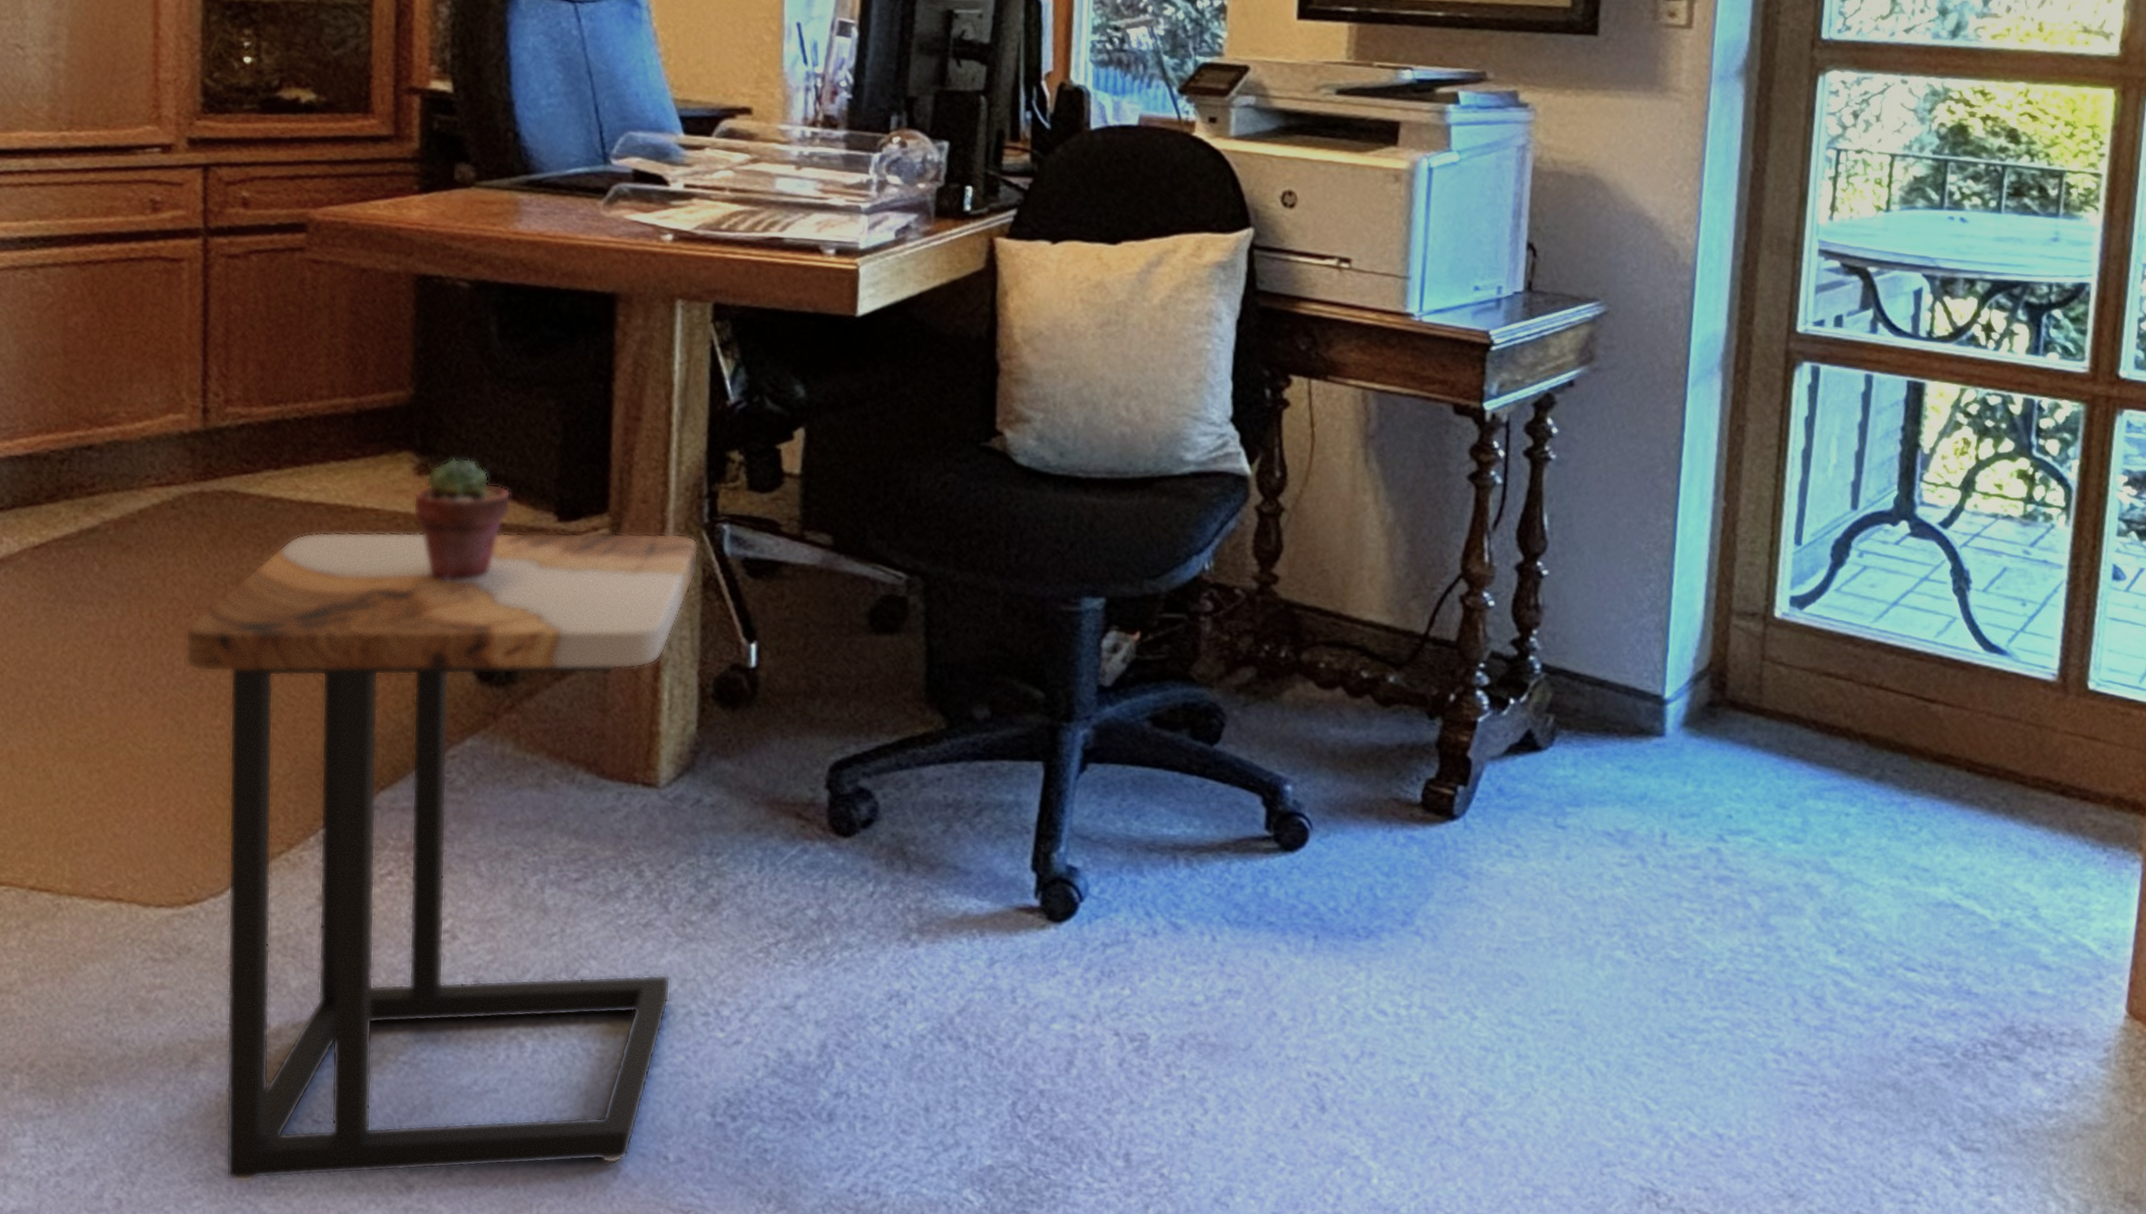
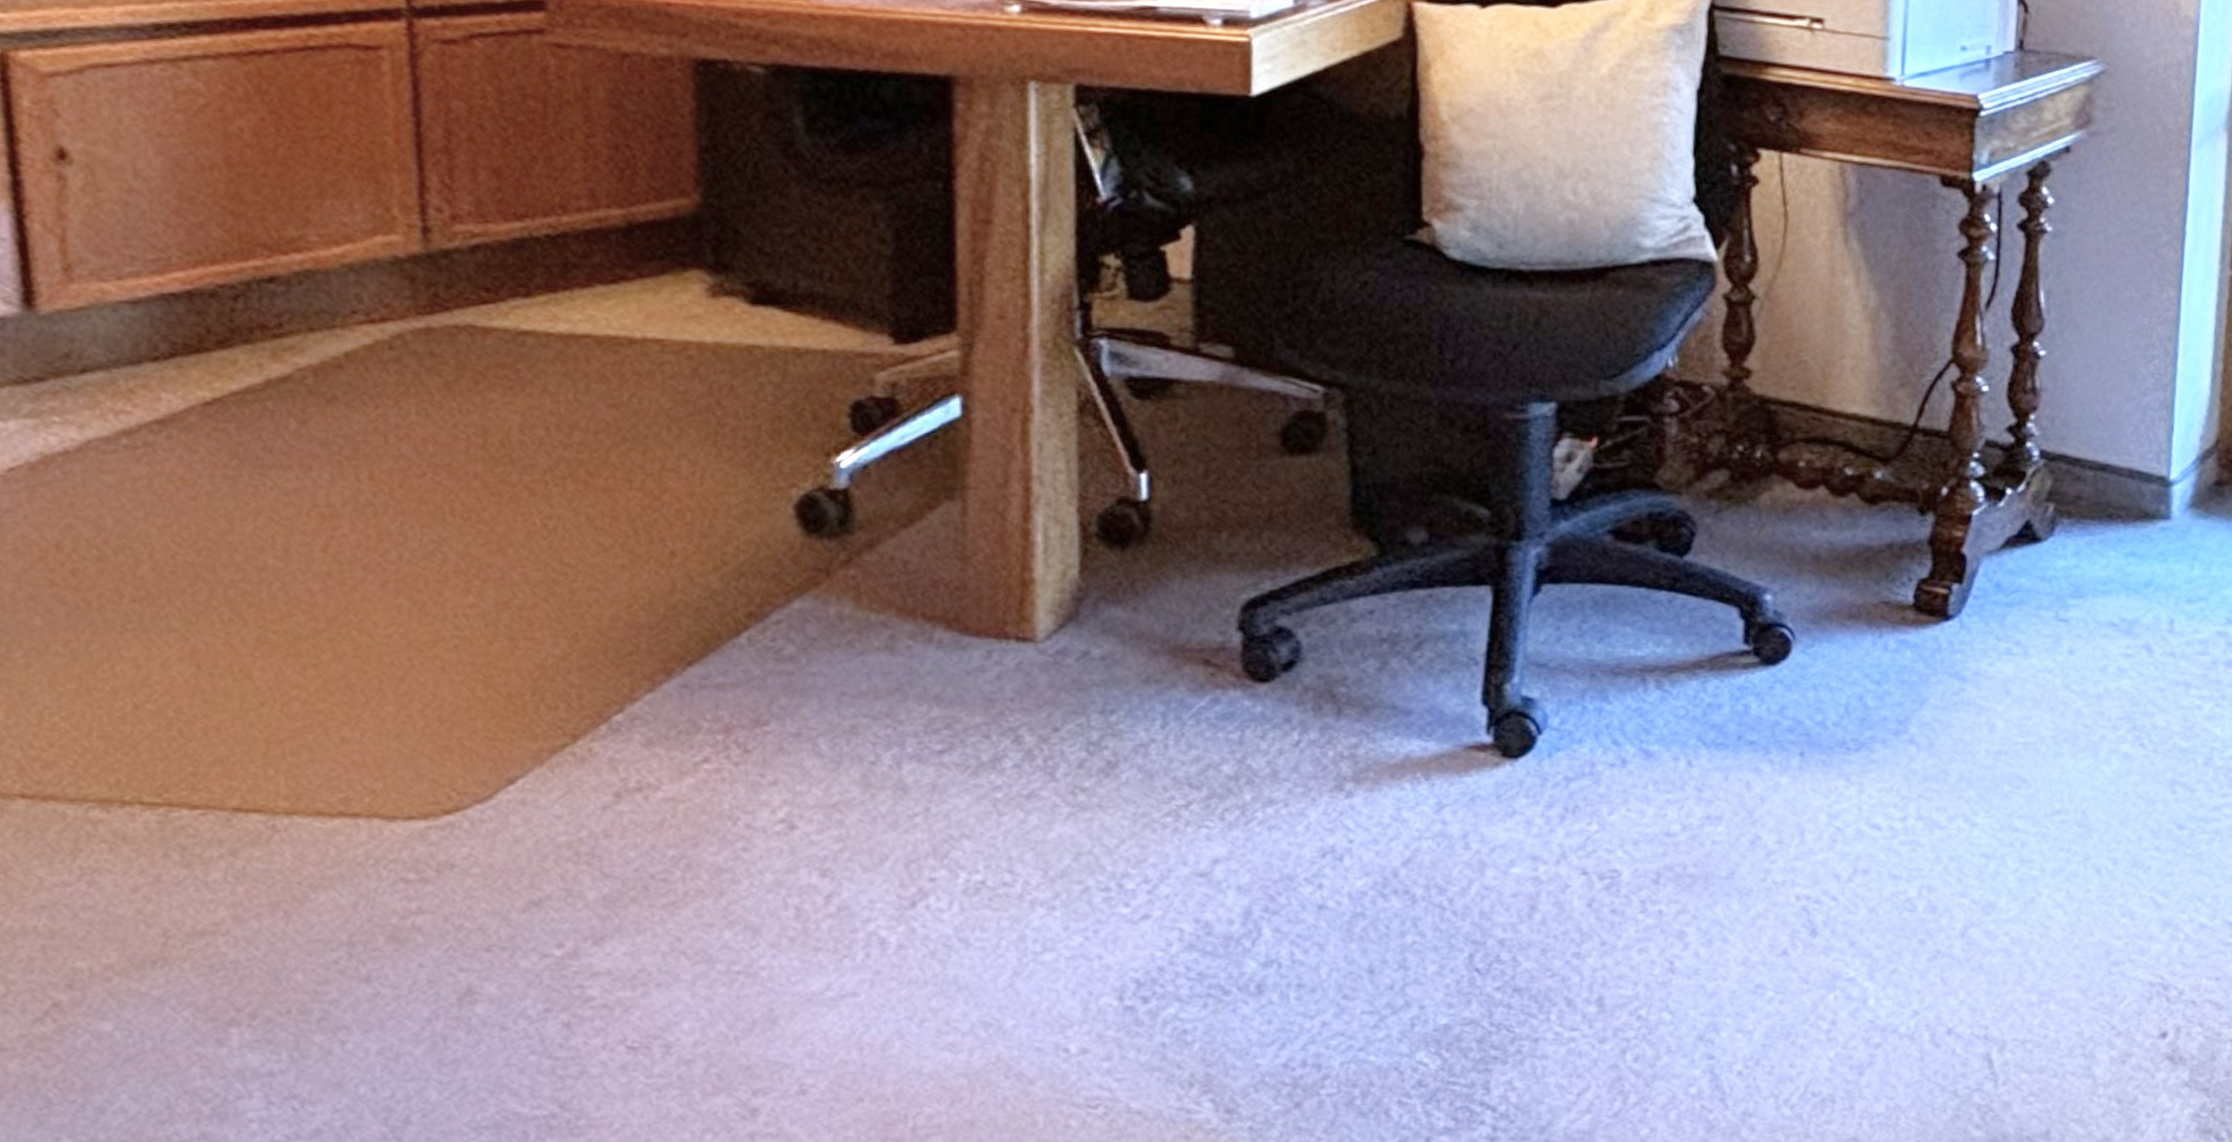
side table: present [185,531,699,1184] -> none [419,352,1072,1126]
potted succulent: present [413,457,511,581] -> none [708,274,833,420]

